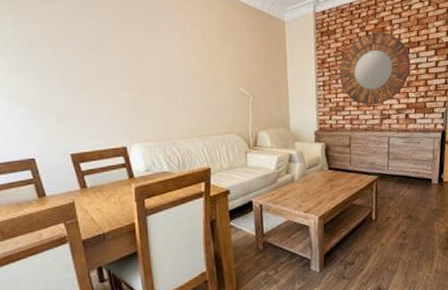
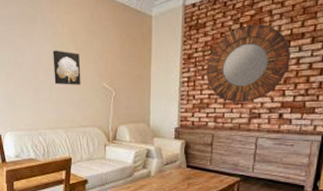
wall art: none [183,53,216,91] -> present [53,50,81,85]

